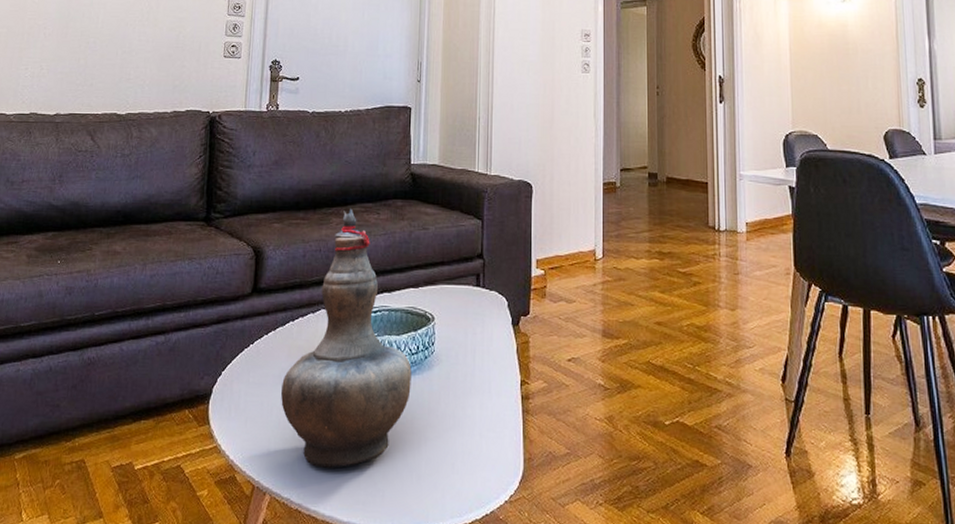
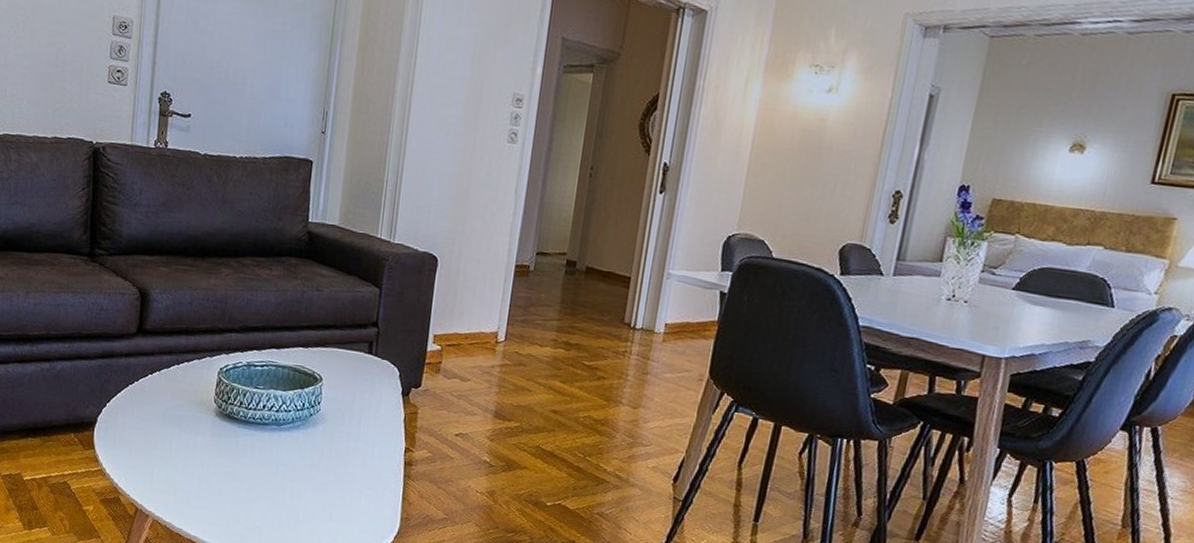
decorative vase: present [280,208,412,468] -> none [164,260,296,503]

